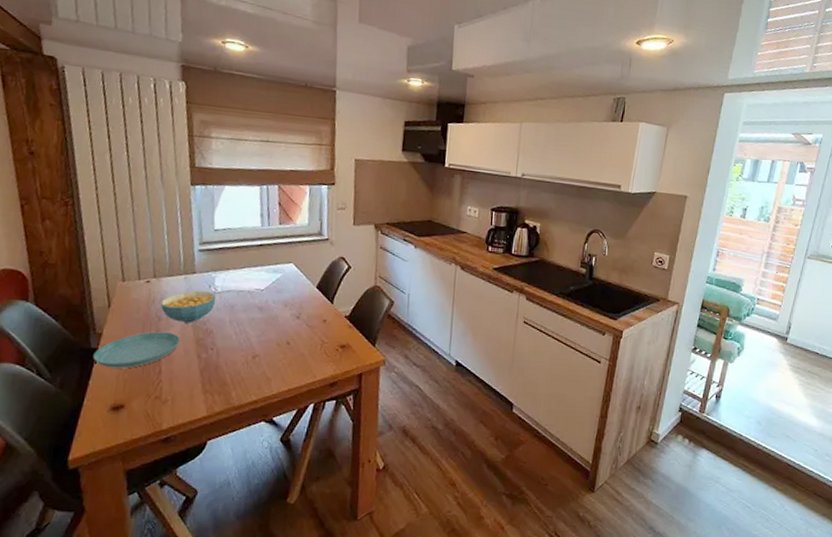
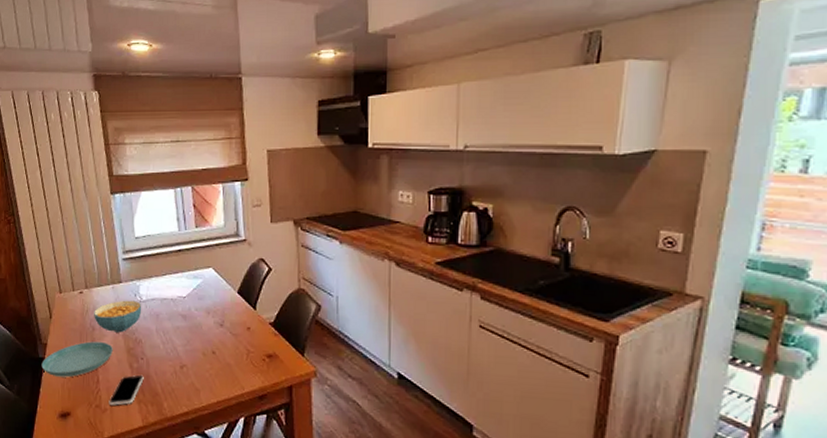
smartphone: none [170,365,213,396] -> present [109,374,144,406]

